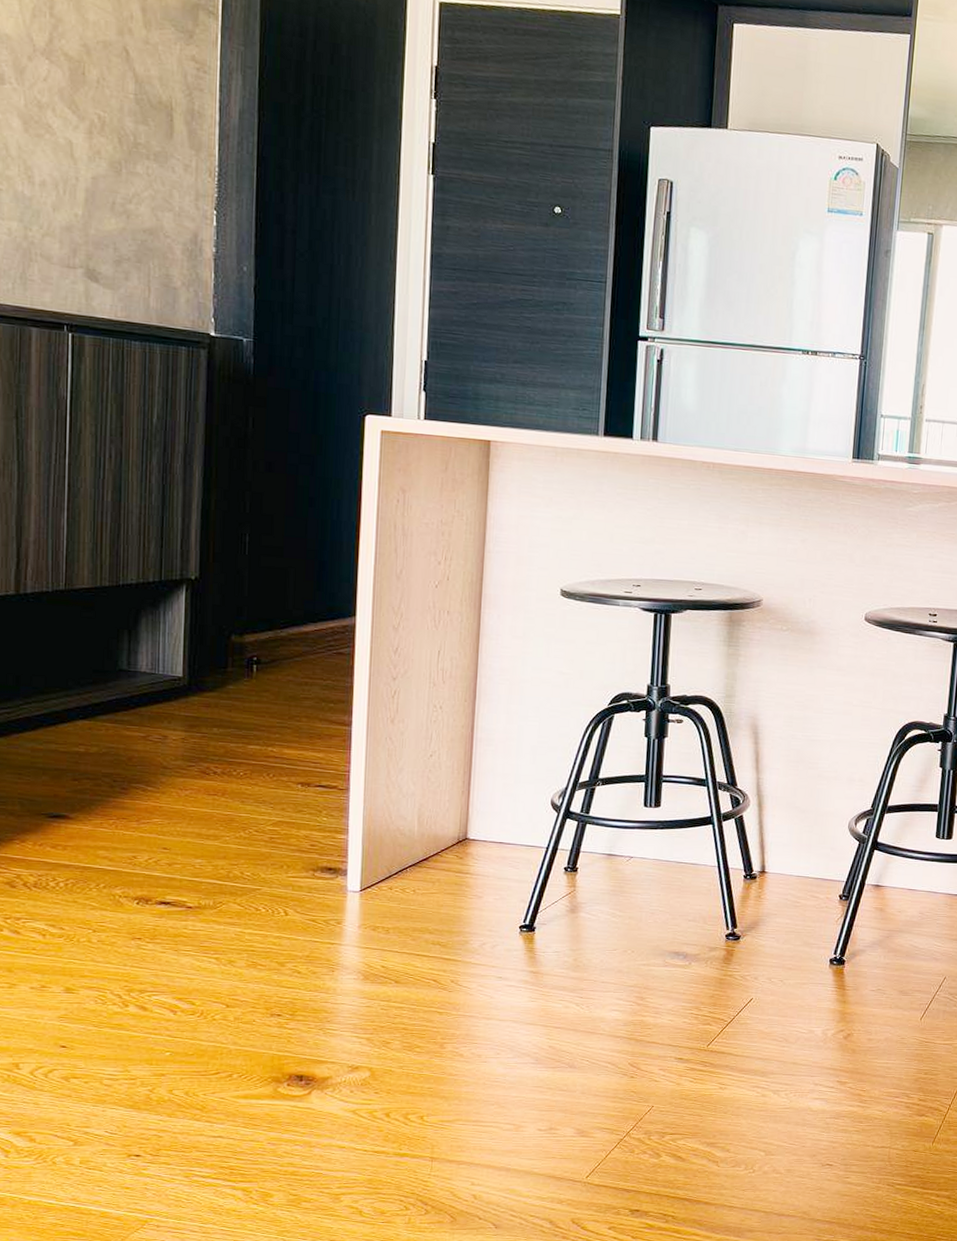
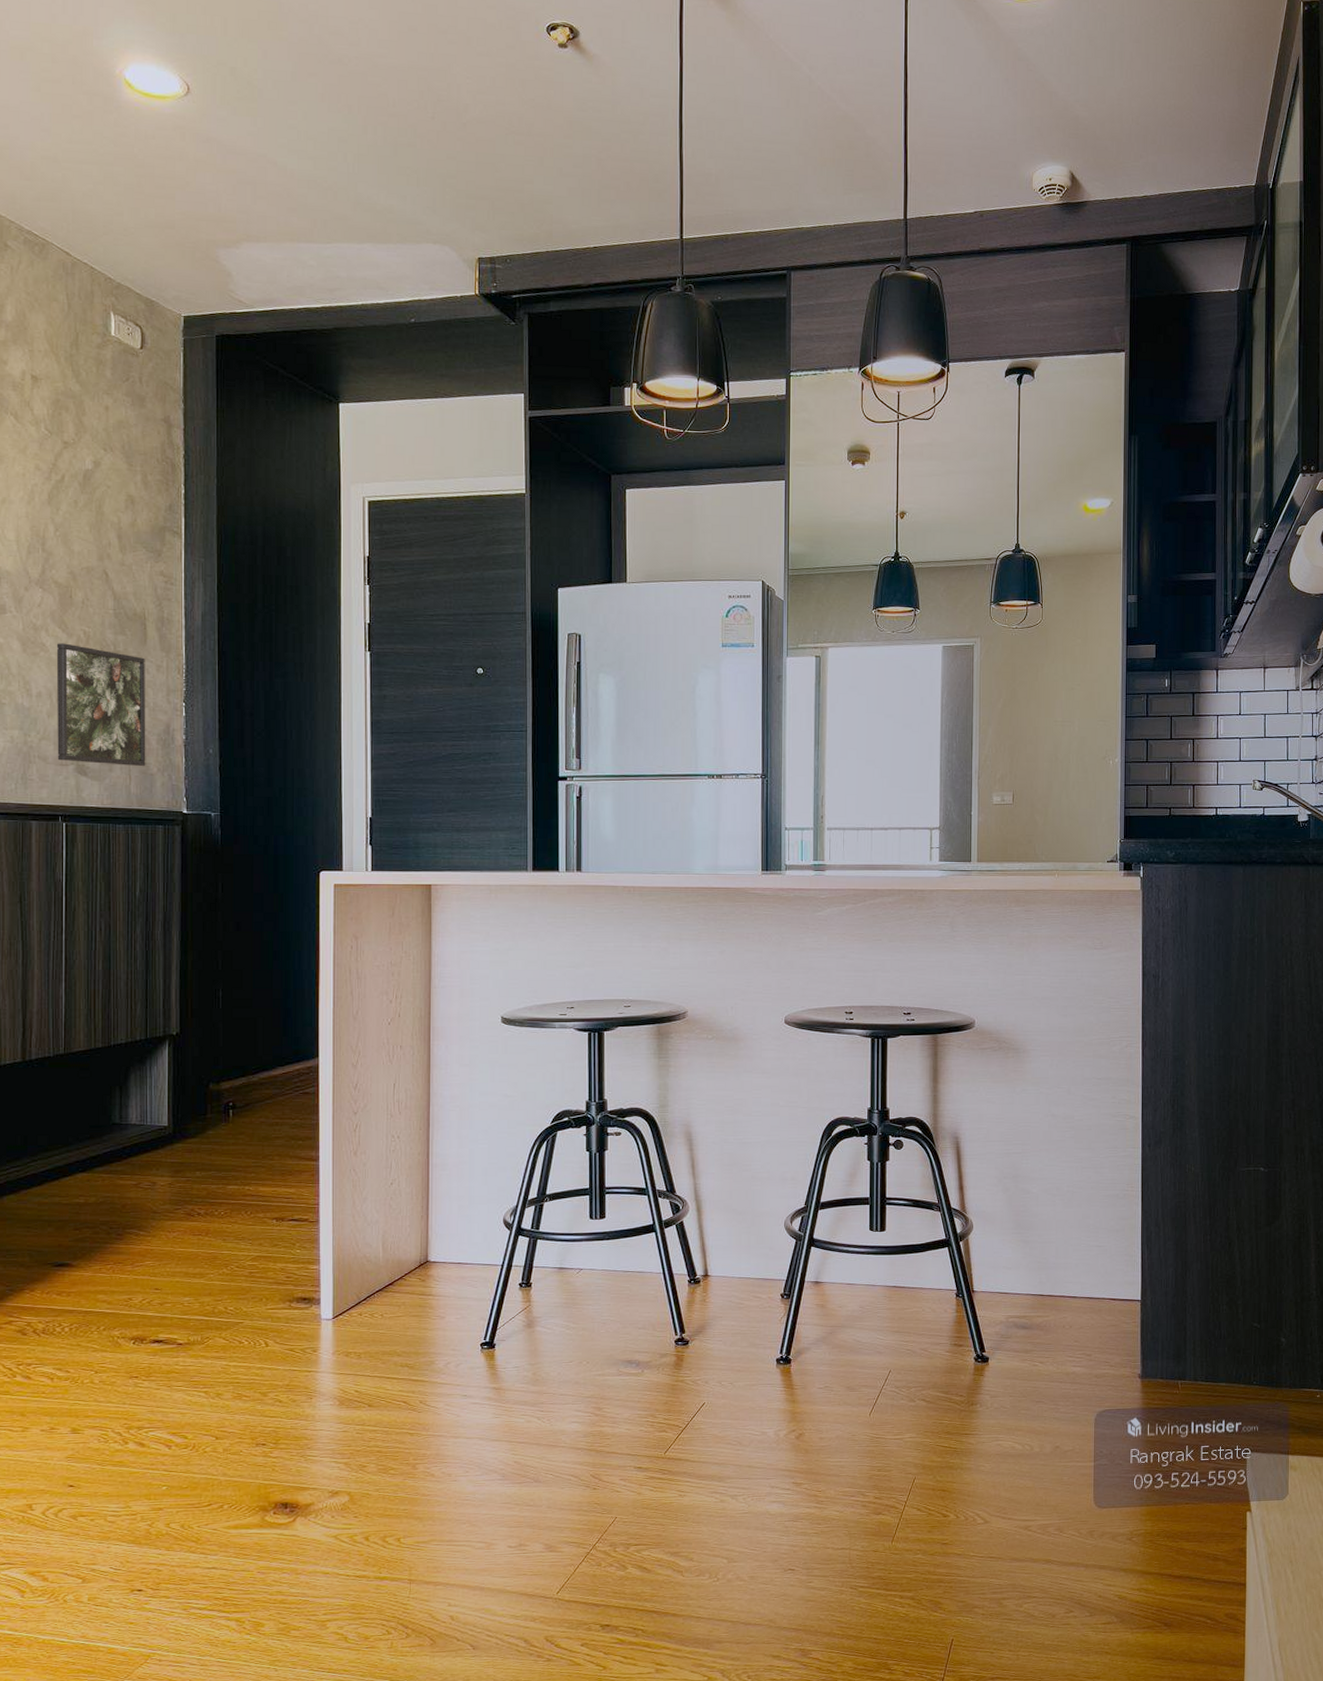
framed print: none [63,126,171,279] -> present [56,643,146,767]

